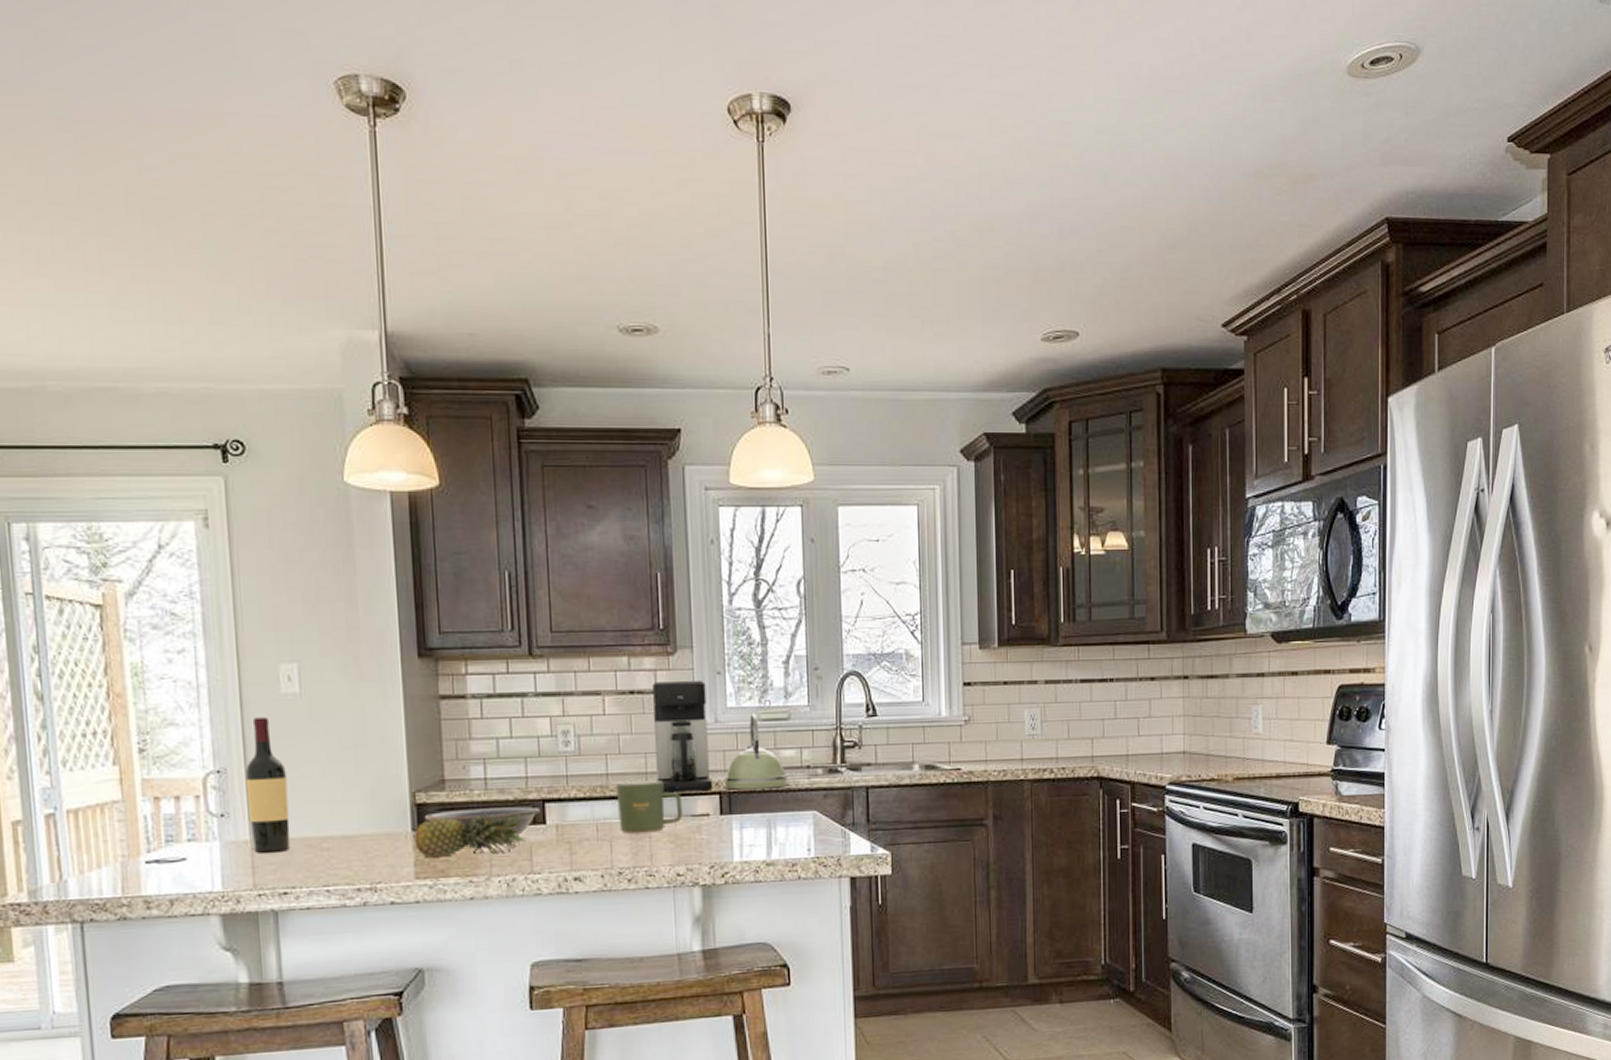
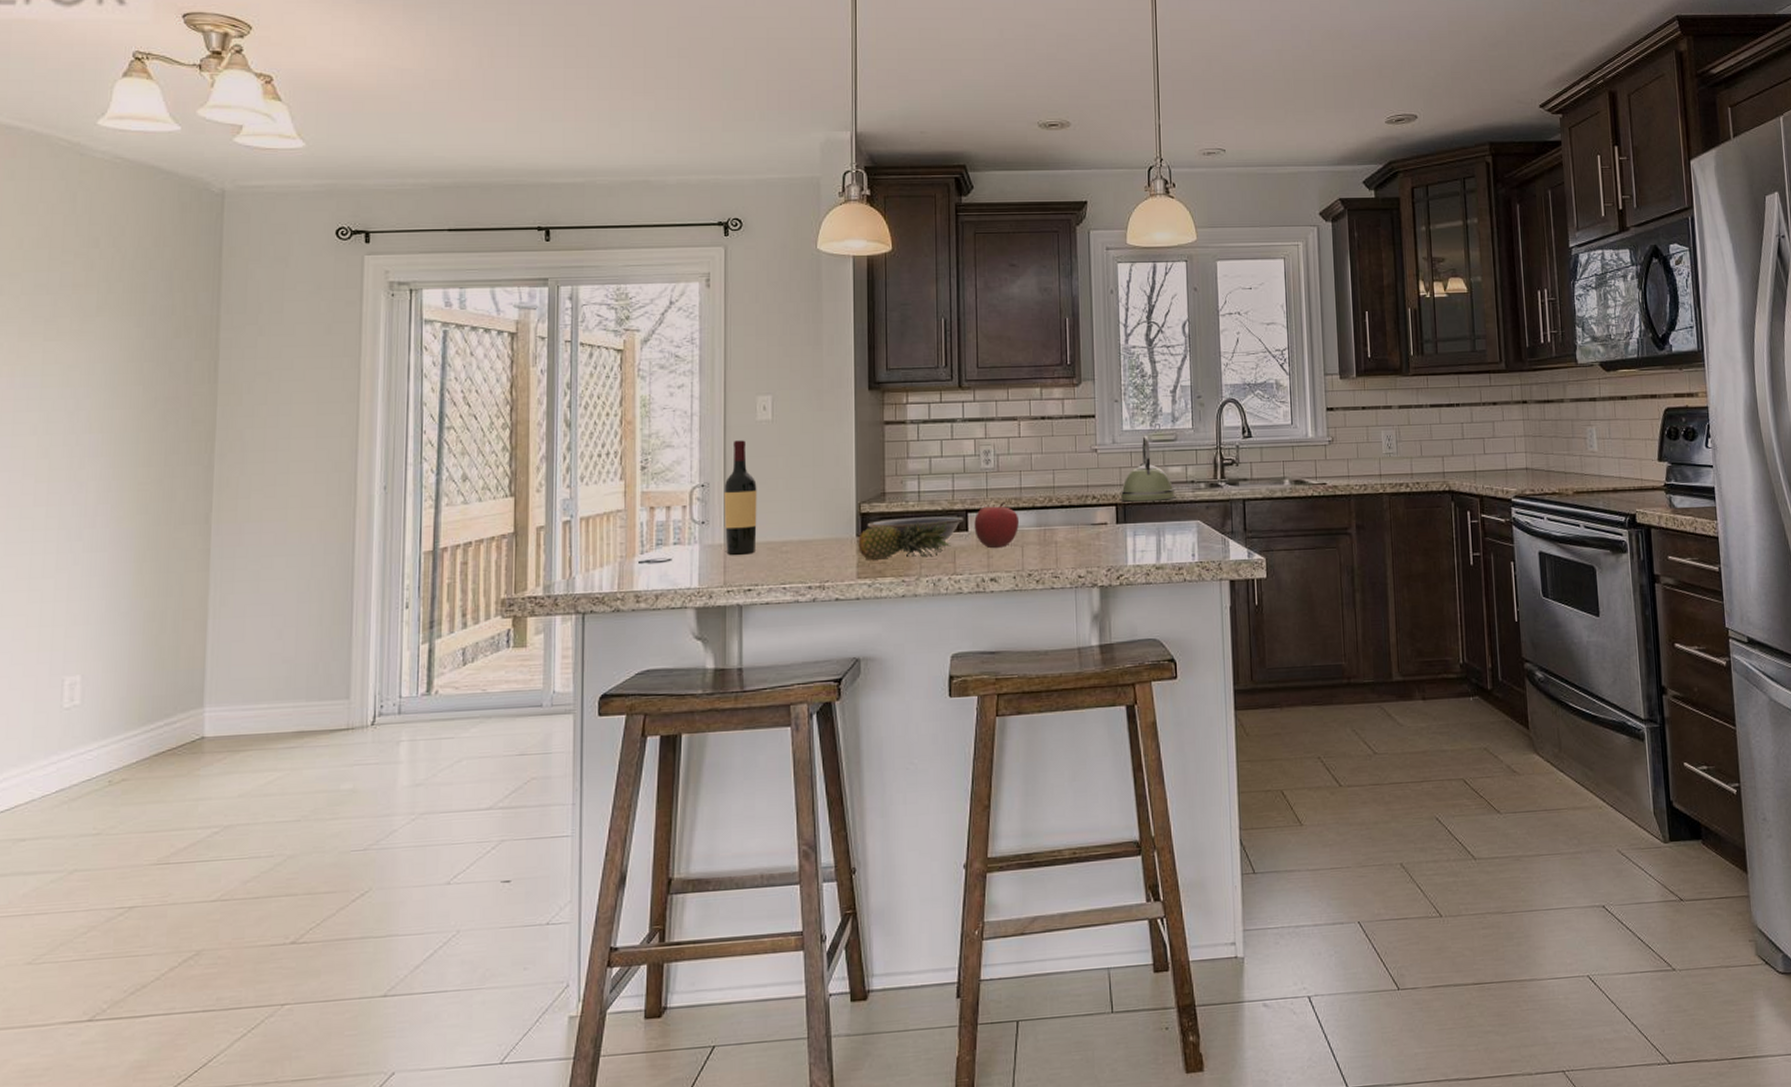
fruit: none [553,790,606,843] -> present [974,501,1019,548]
mug: present [615,780,683,835] -> none [1027,493,1084,541]
coffee maker: present [653,679,713,793] -> none [1060,407,1110,504]

